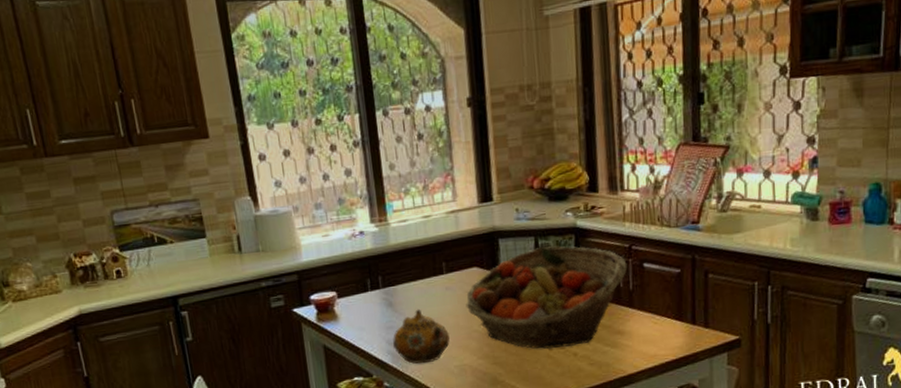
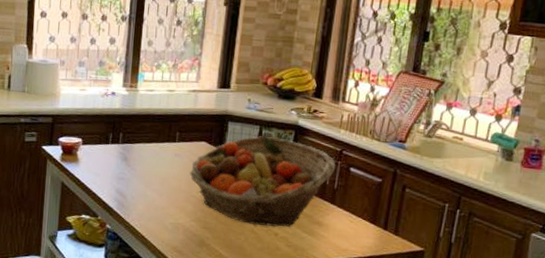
teapot: present [393,309,450,364] -> none [121,167,170,216]

